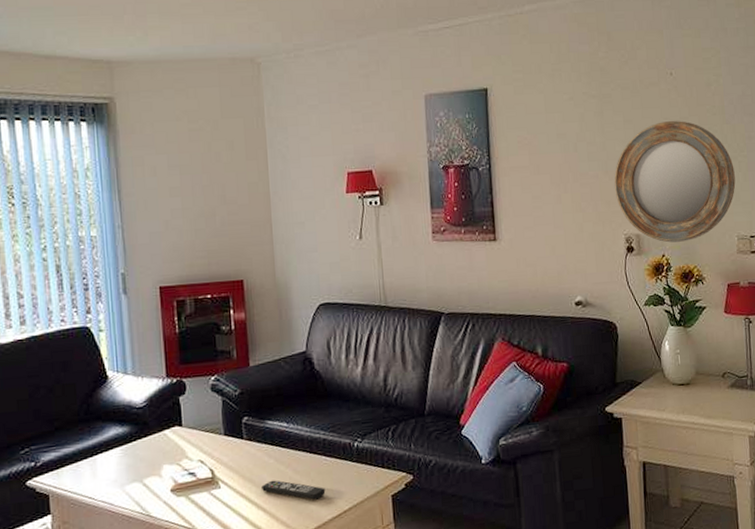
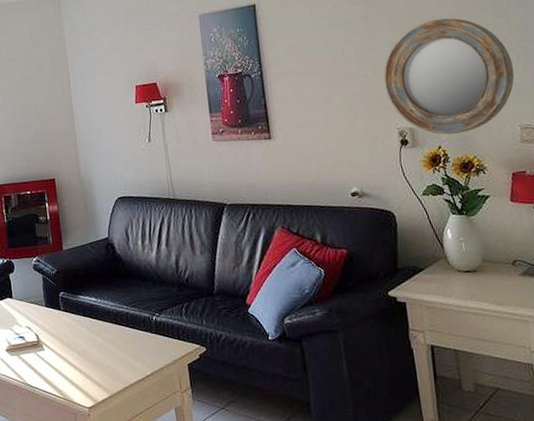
remote control: present [262,480,326,500] -> none [77,346,131,365]

